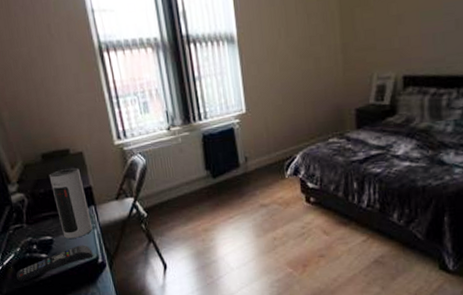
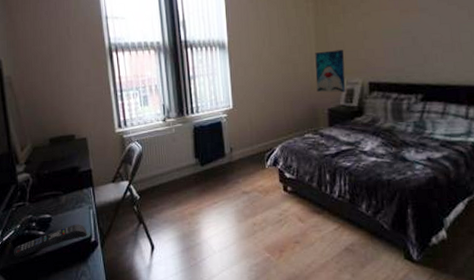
speaker: present [49,167,93,239] -> none [54,151,89,217]
wall art: none [340,38,376,90] -> present [315,50,345,93]

